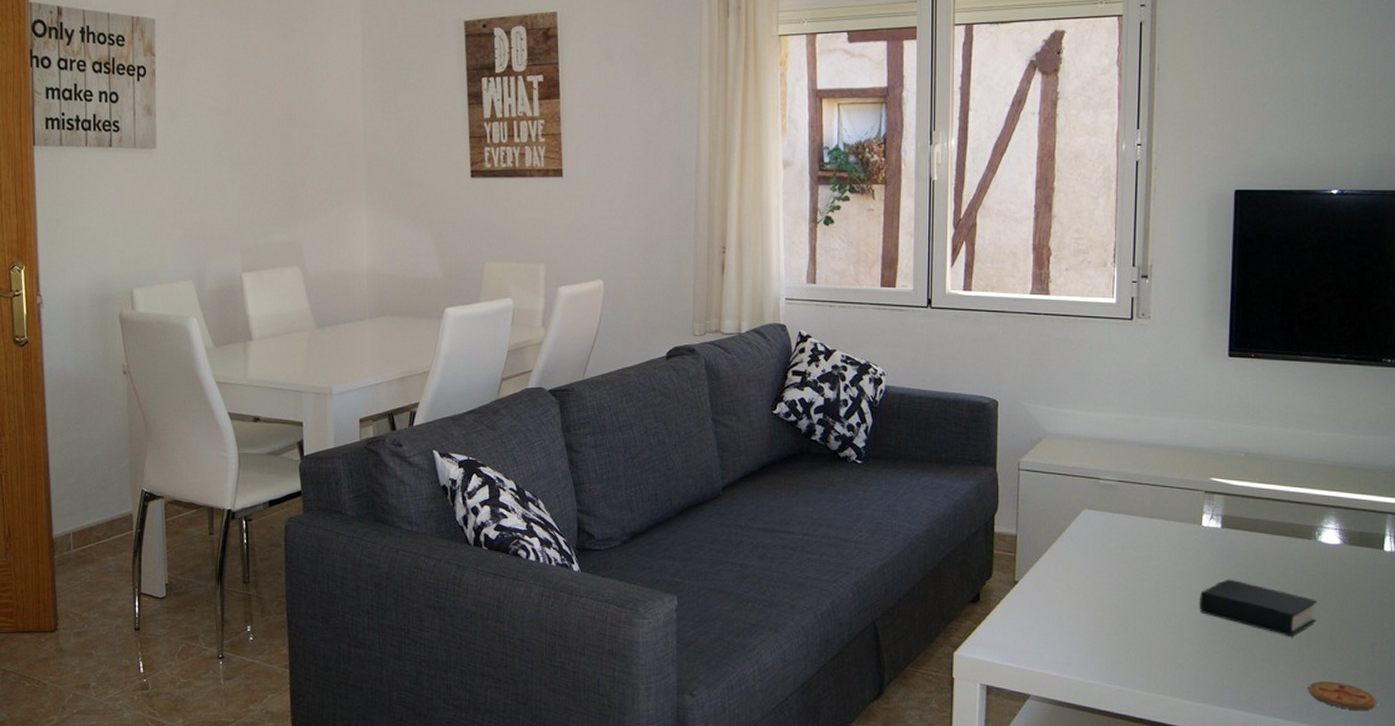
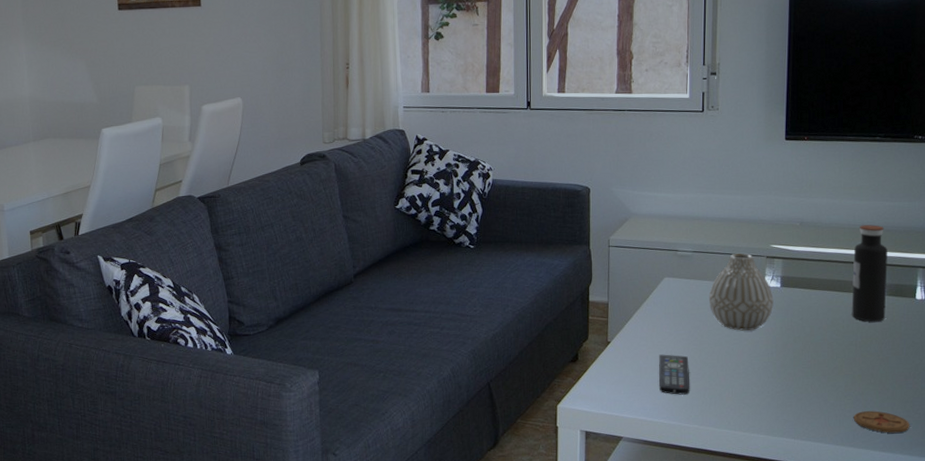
remote control: none [1075,599,1112,649] -> present [659,354,690,395]
vase: none [1135,486,1213,577] -> present [708,253,774,331]
book: present [1200,579,1318,637] -> none [763,330,861,375]
water bottle: none [1306,460,1350,575] -> present [851,225,888,322]

